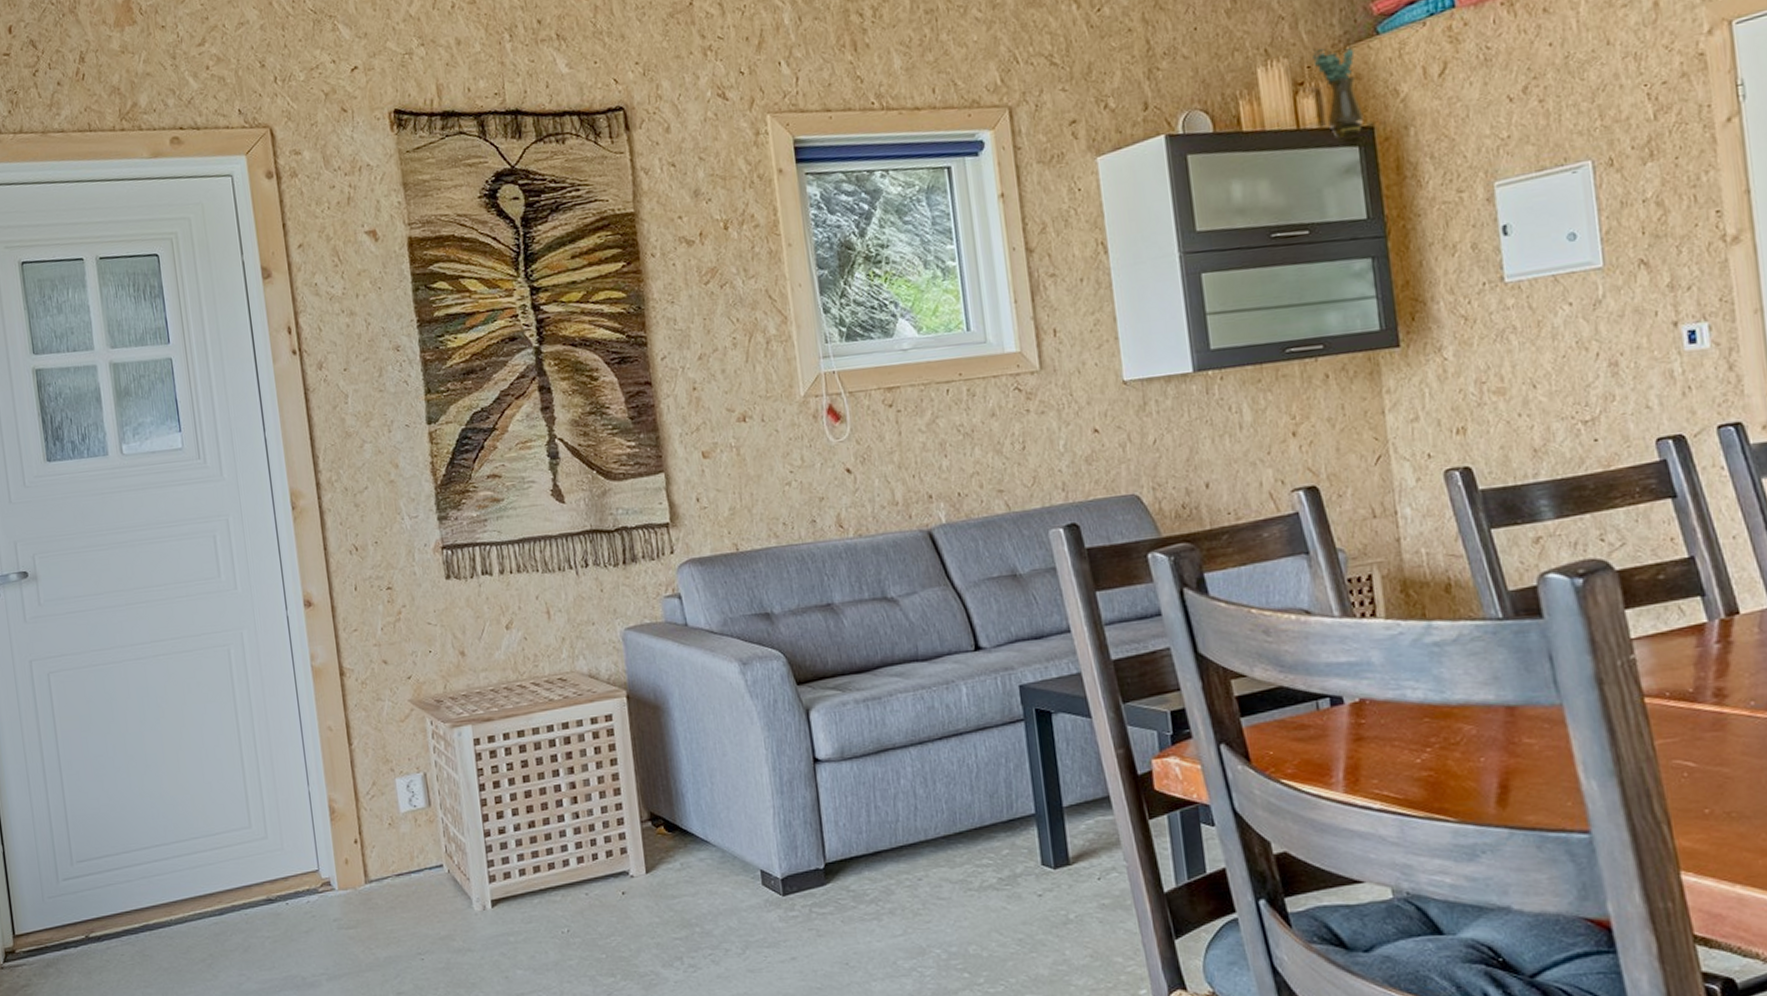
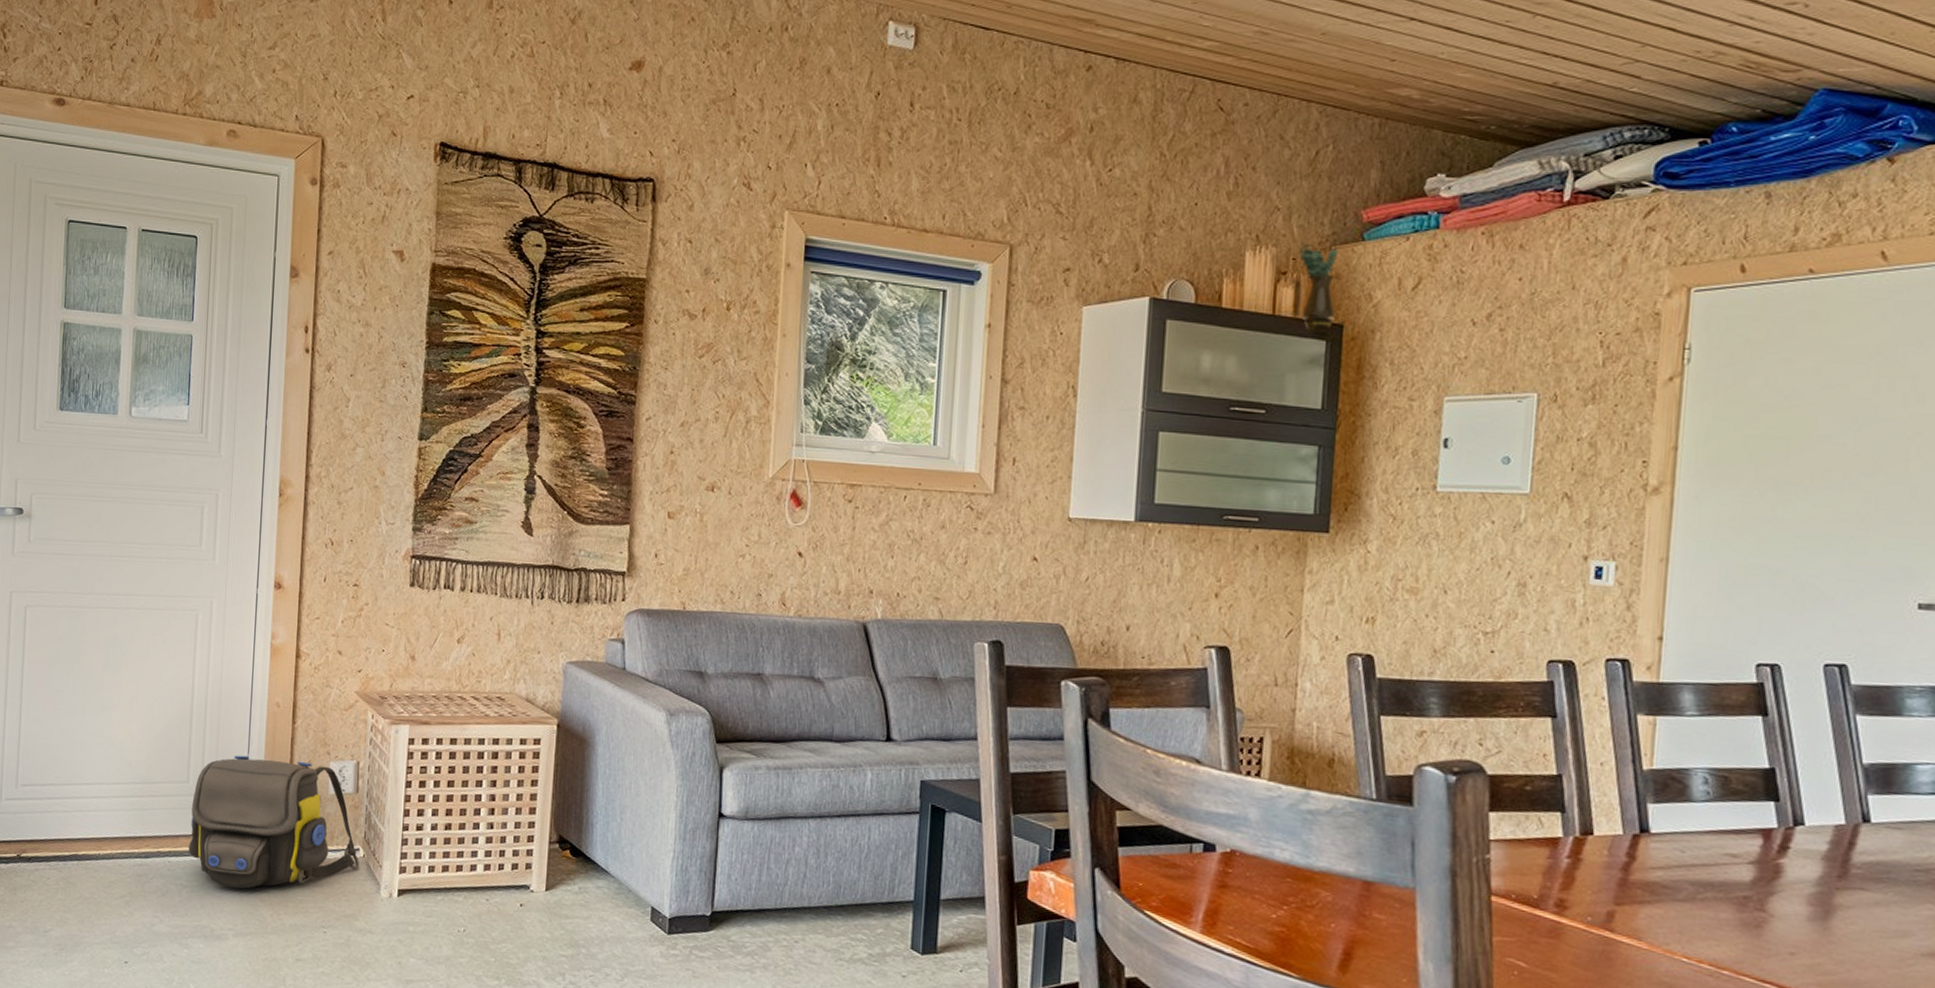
shoulder bag: none [258,783,446,931] -> present [188,755,359,889]

